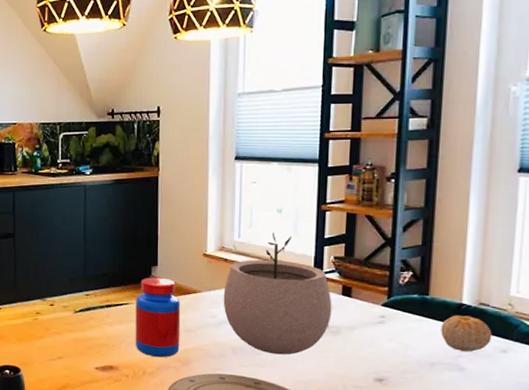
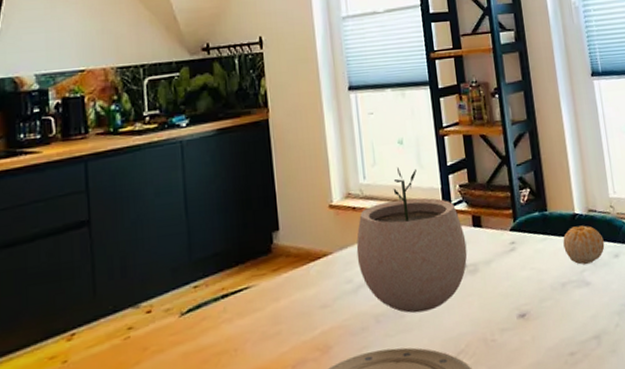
jar: present [135,277,181,358] -> none [257,244,317,353]

